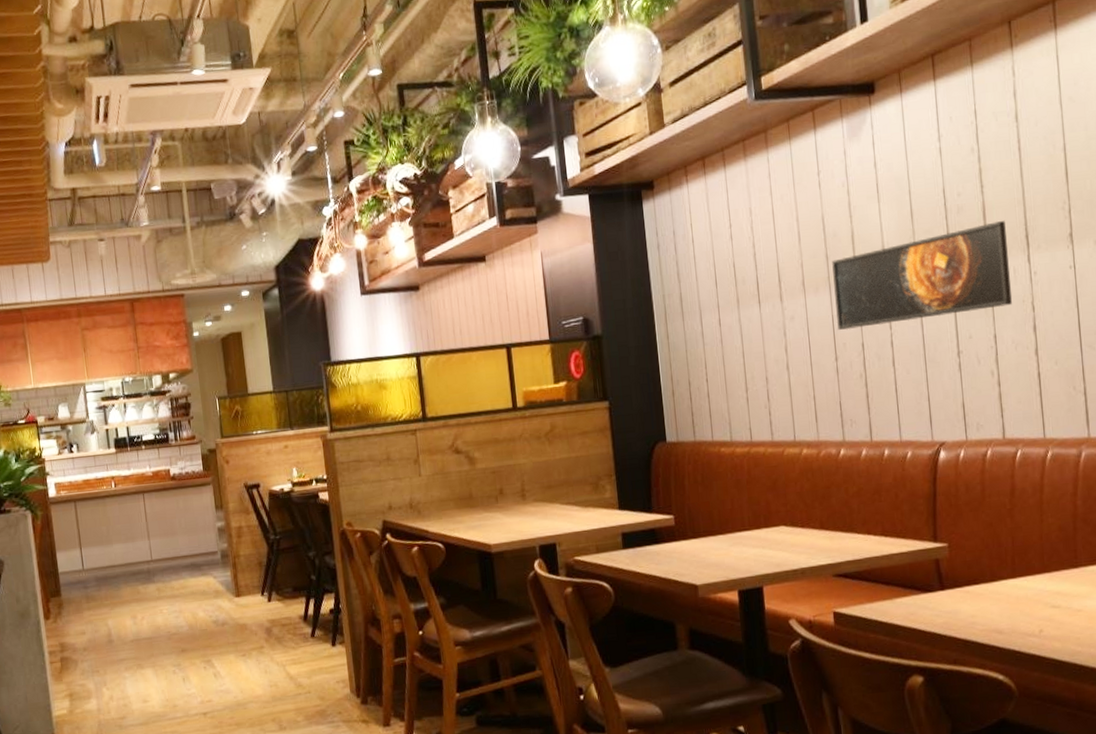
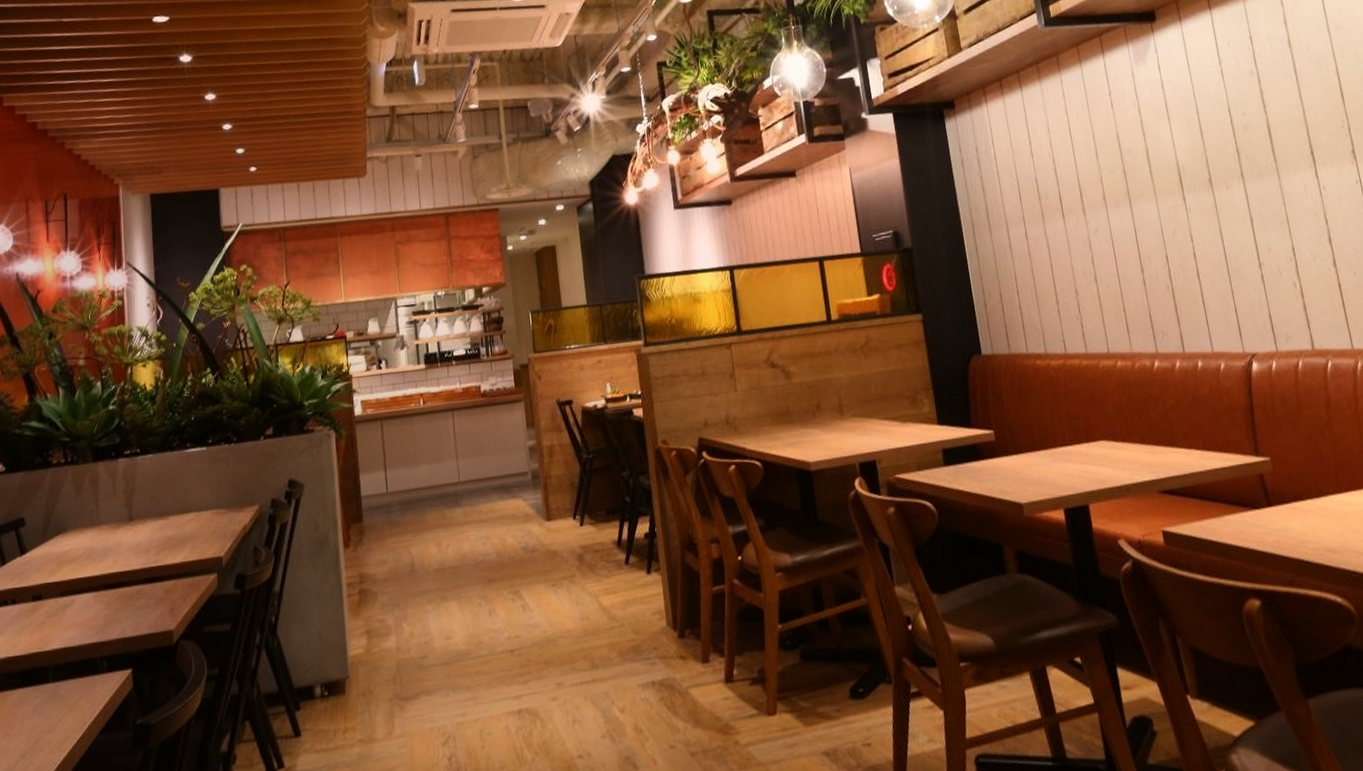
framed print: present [832,221,1012,330] -> none [1130,138,1306,243]

